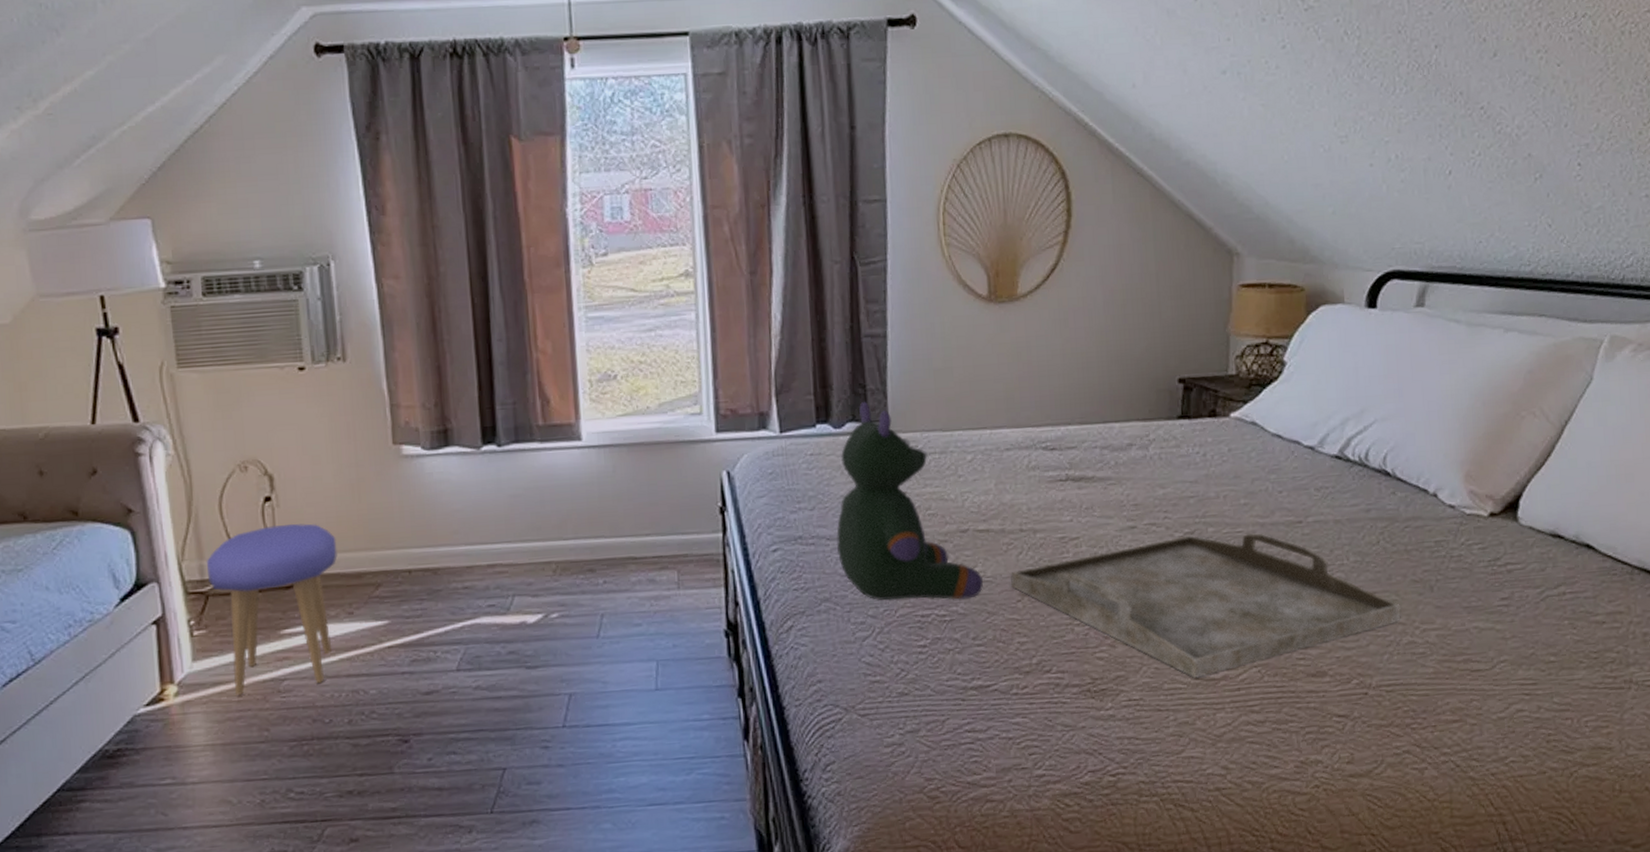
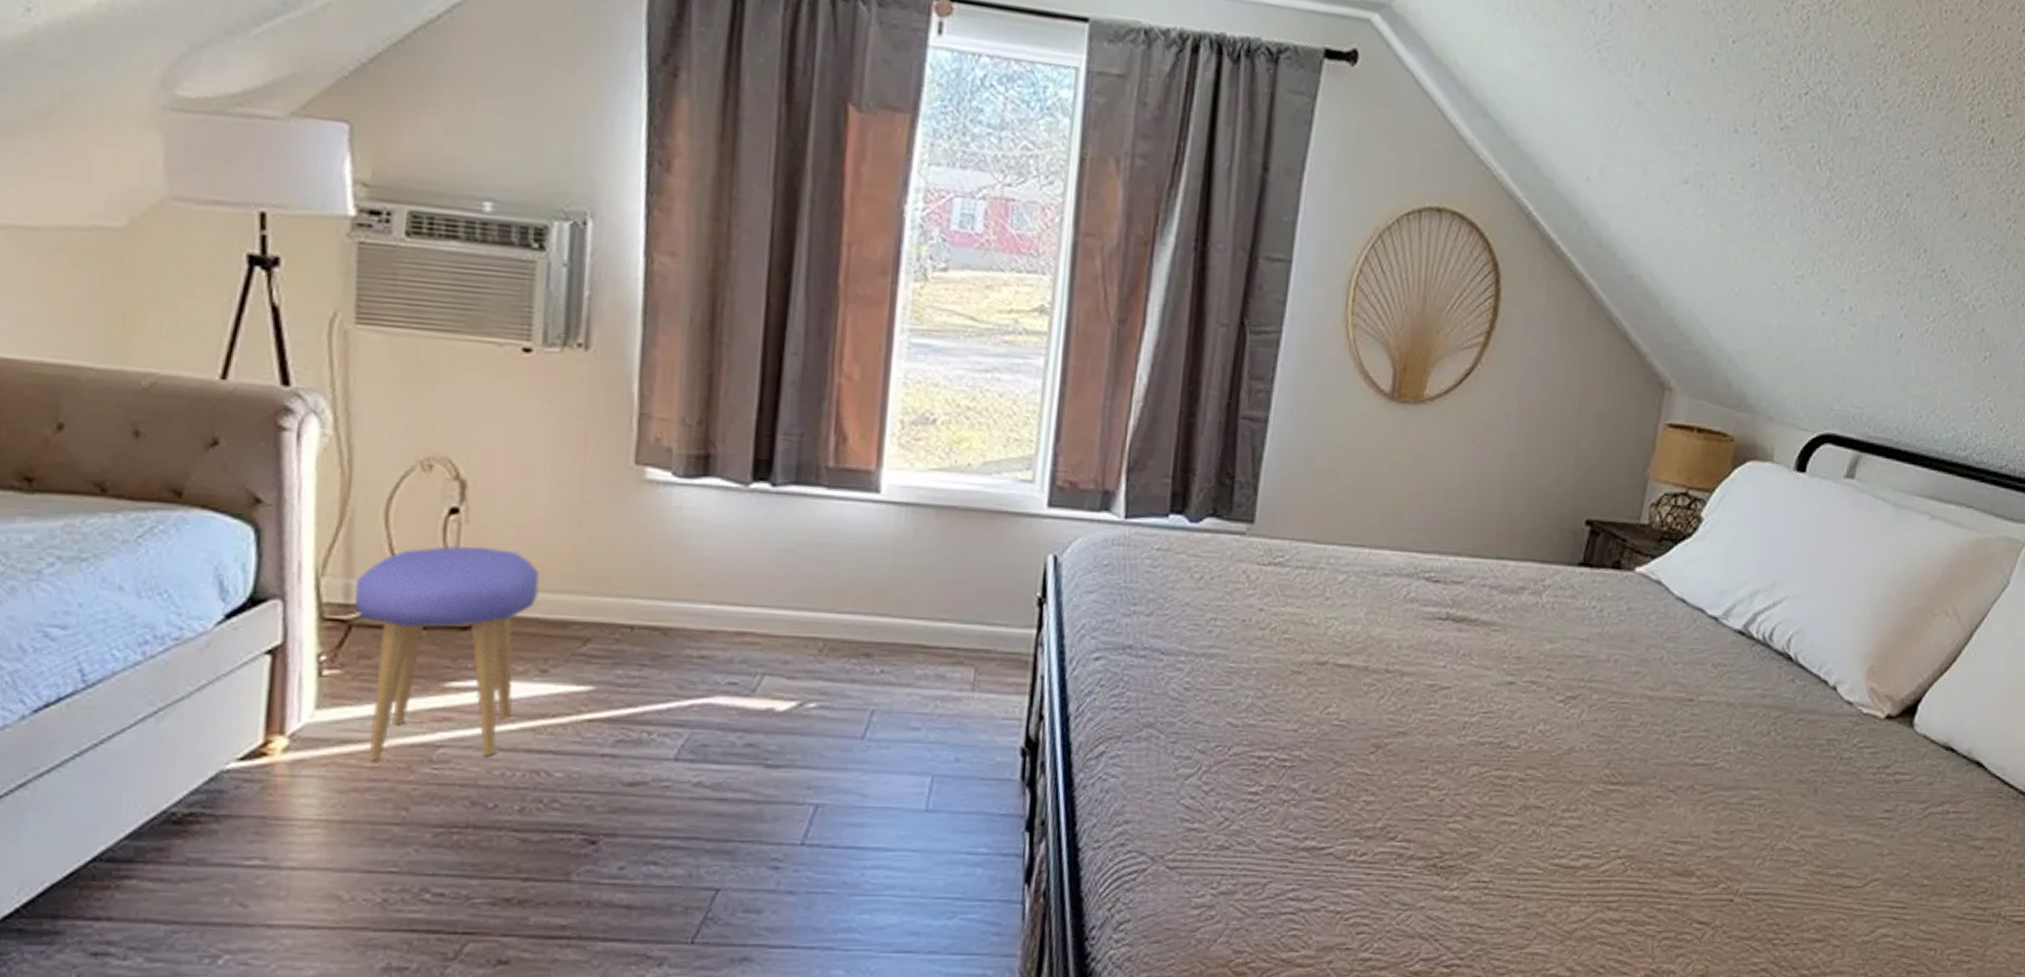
stuffed bear: present [836,401,984,601] -> none [1170,494,1336,744]
serving tray: present [1011,533,1401,678] -> none [1366,700,1781,864]

